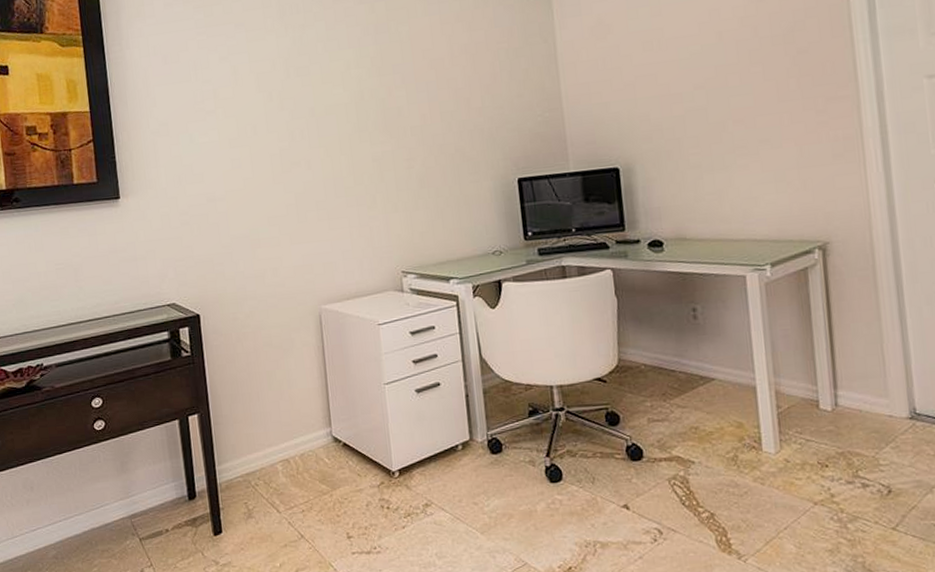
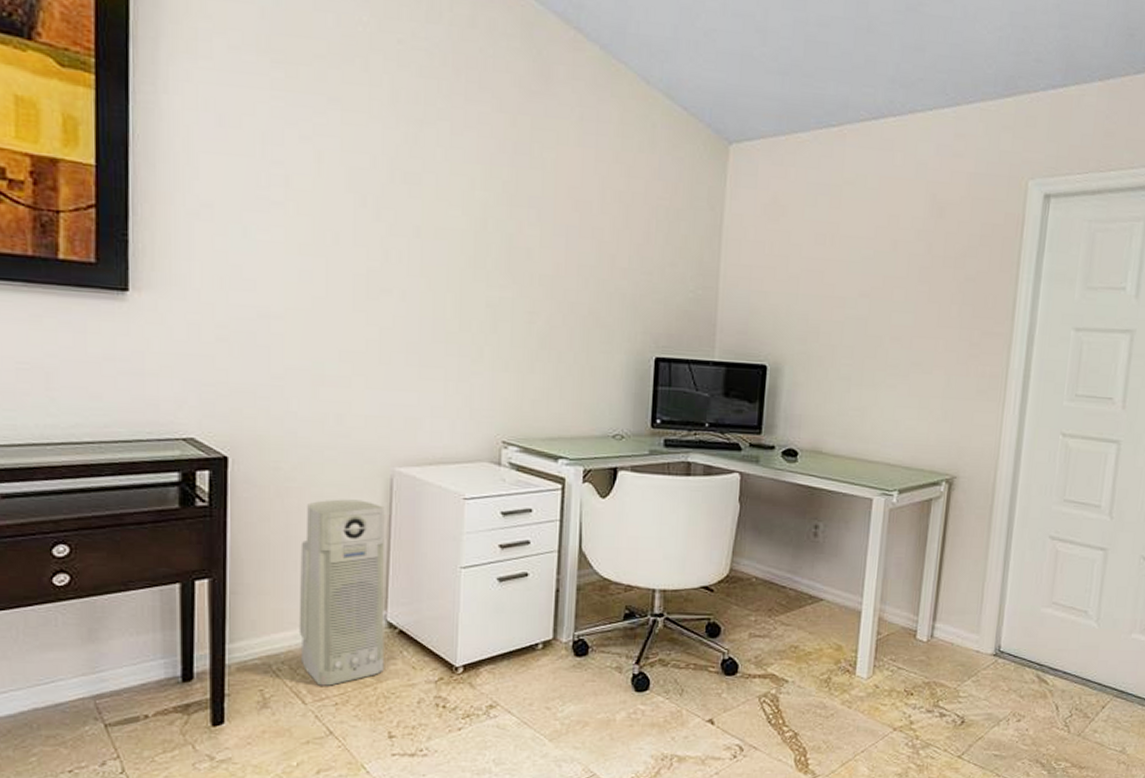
air purifier: none [259,336,336,496] -> present [298,499,385,686]

